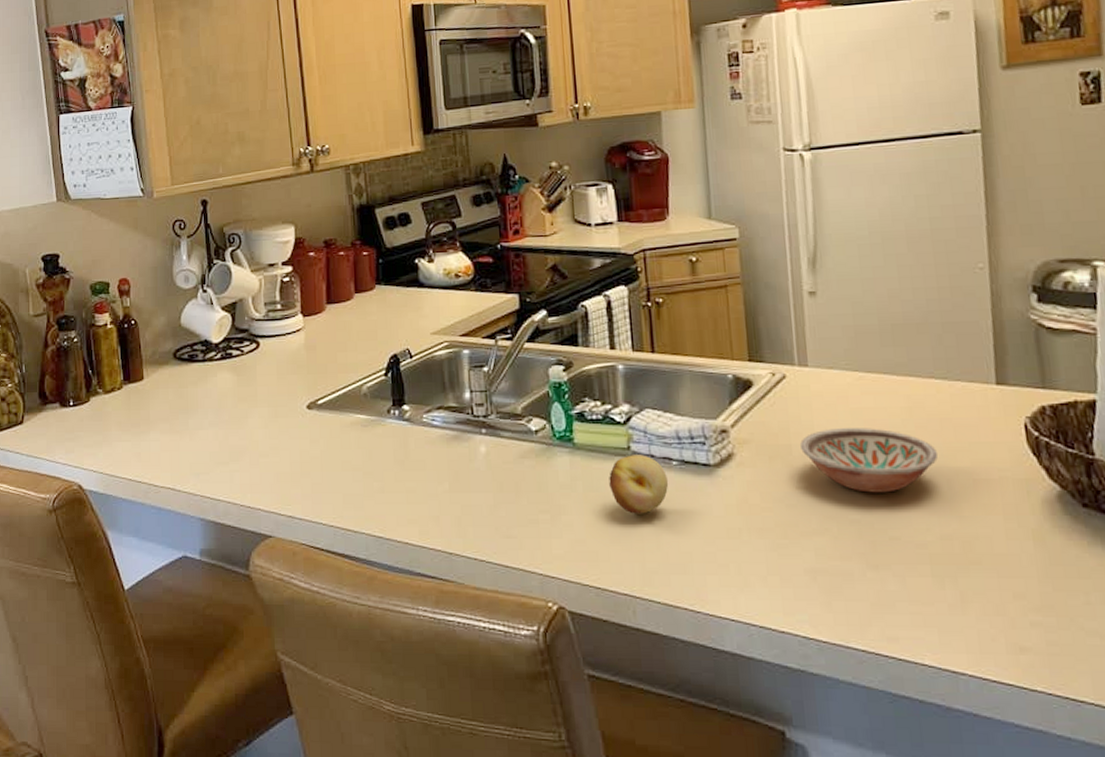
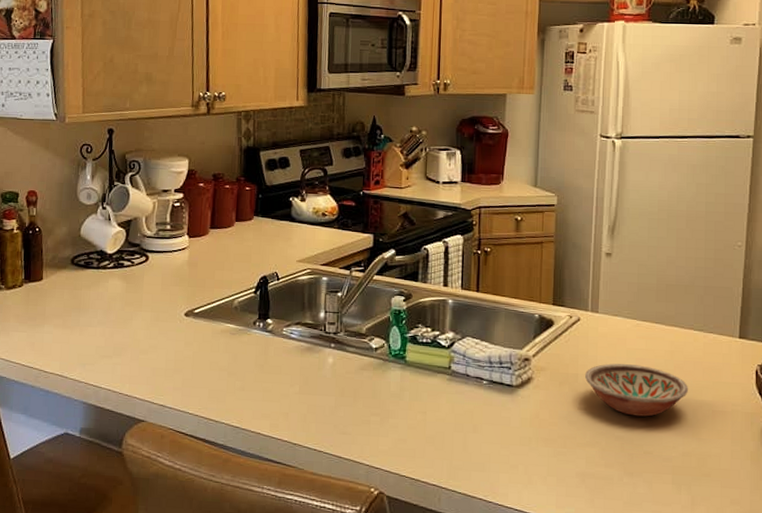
fruit: present [609,454,669,514] -> none [431,373,479,422]

